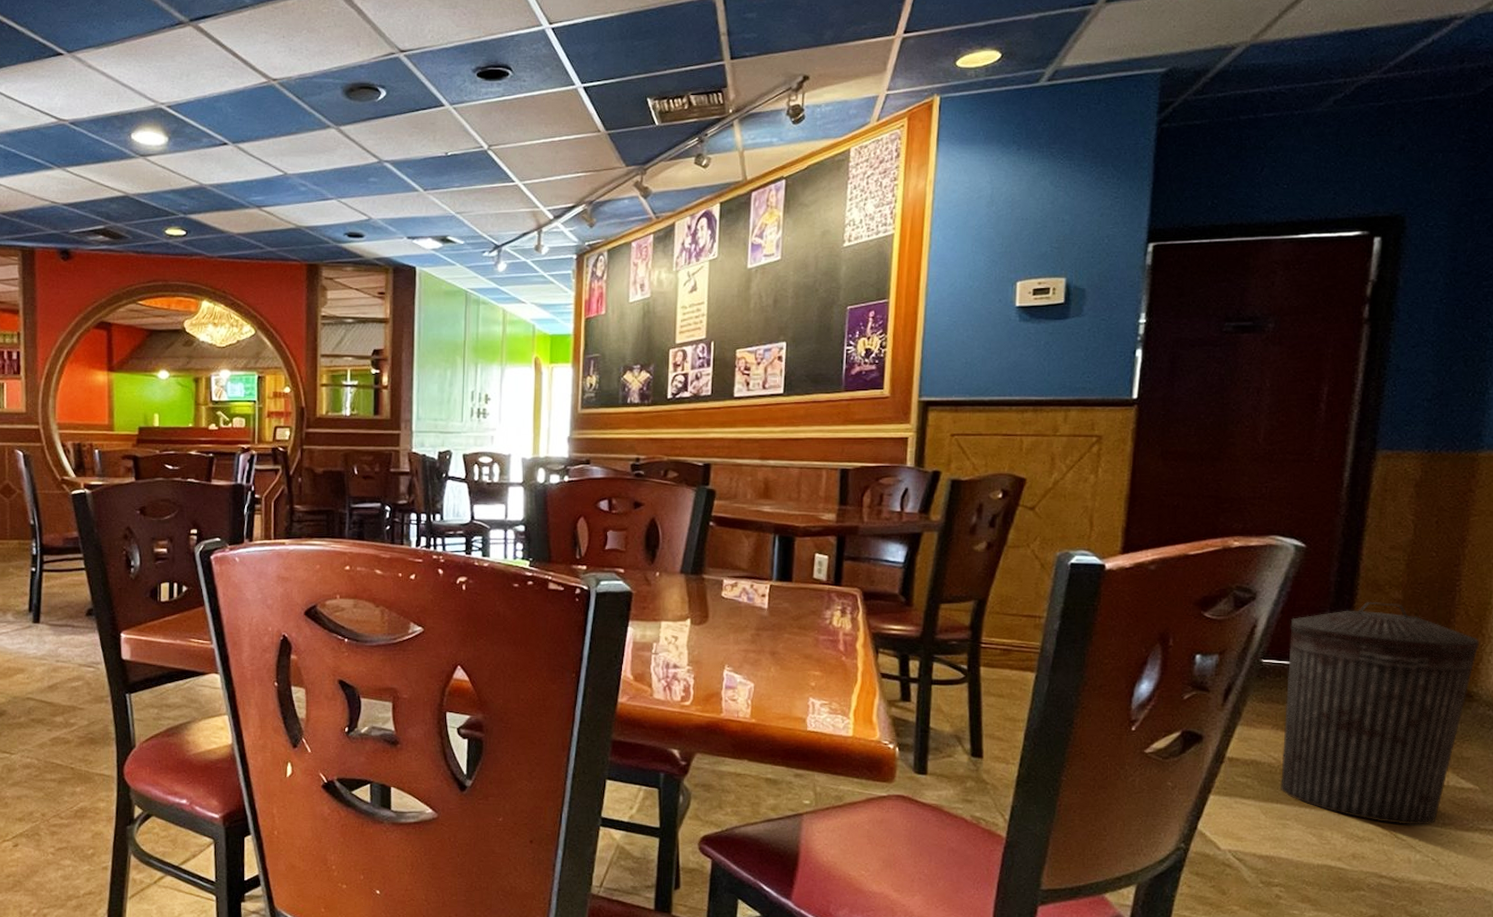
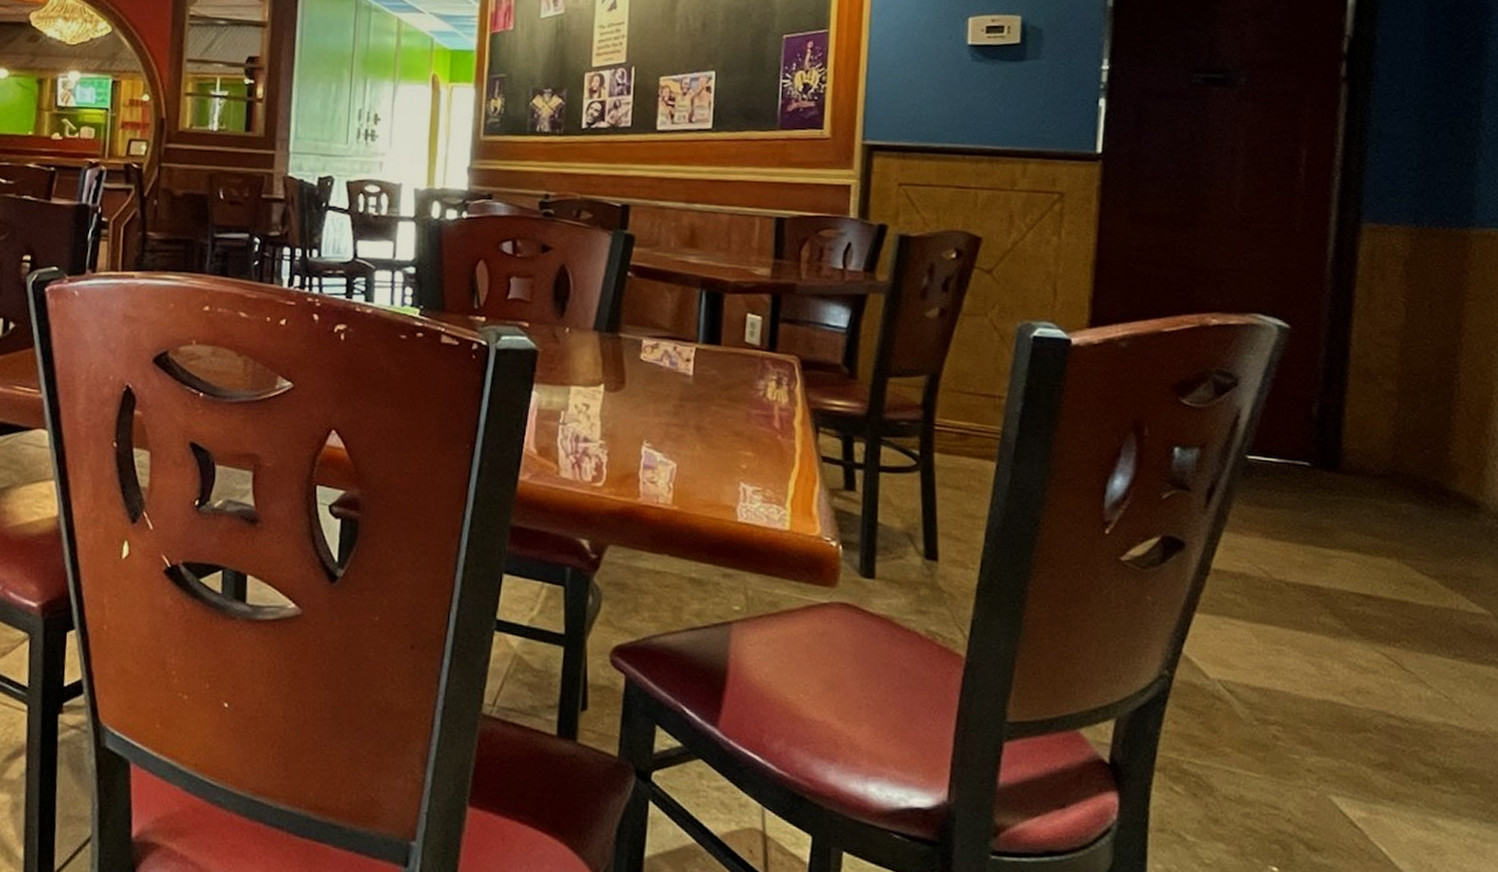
trash can: present [1279,601,1480,825] -> none [1272,392,1483,656]

